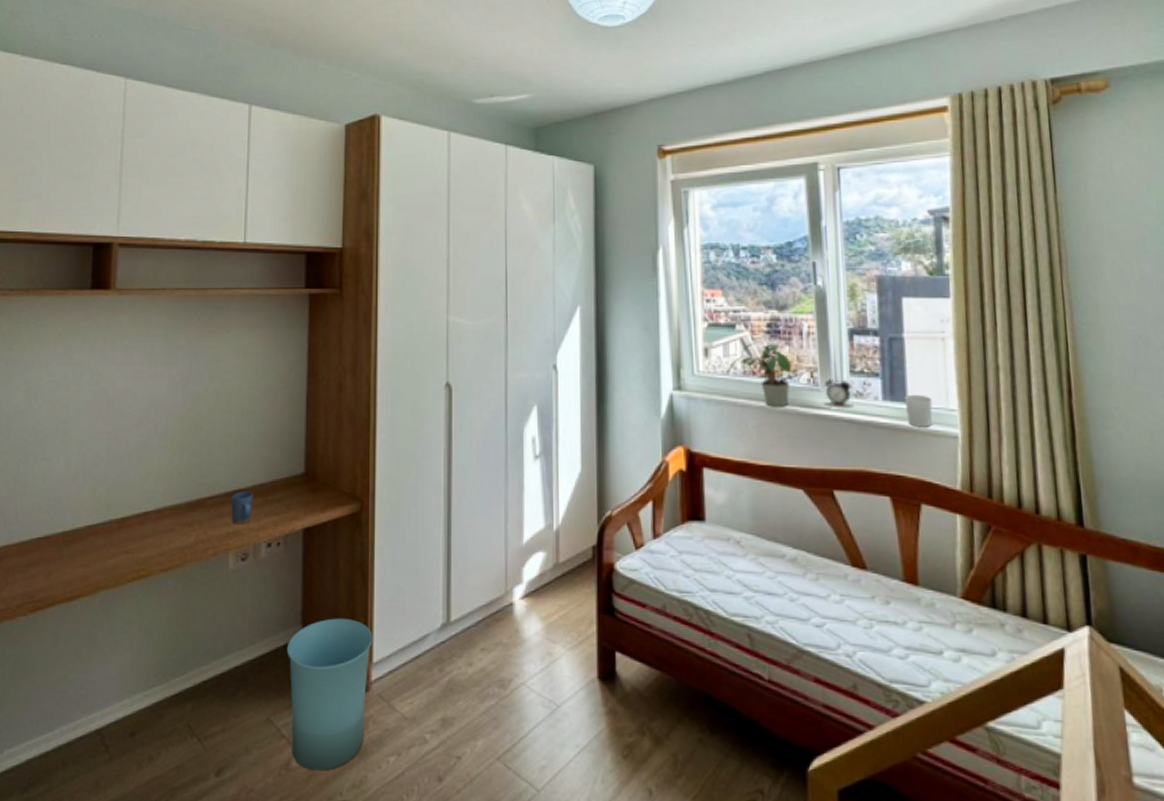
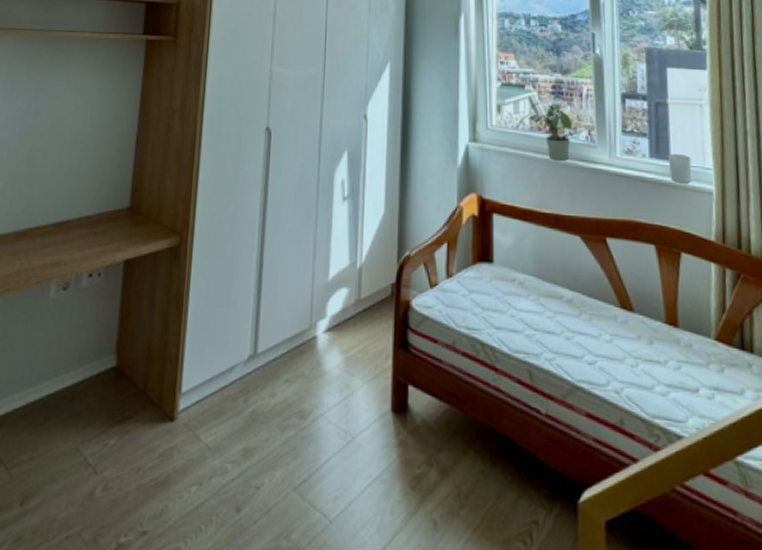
mug: present [231,491,253,523] -> none [56,222,79,253]
waste bin: present [286,618,373,771] -> none [96,348,183,501]
alarm clock: present [823,378,855,409] -> none [598,136,626,164]

